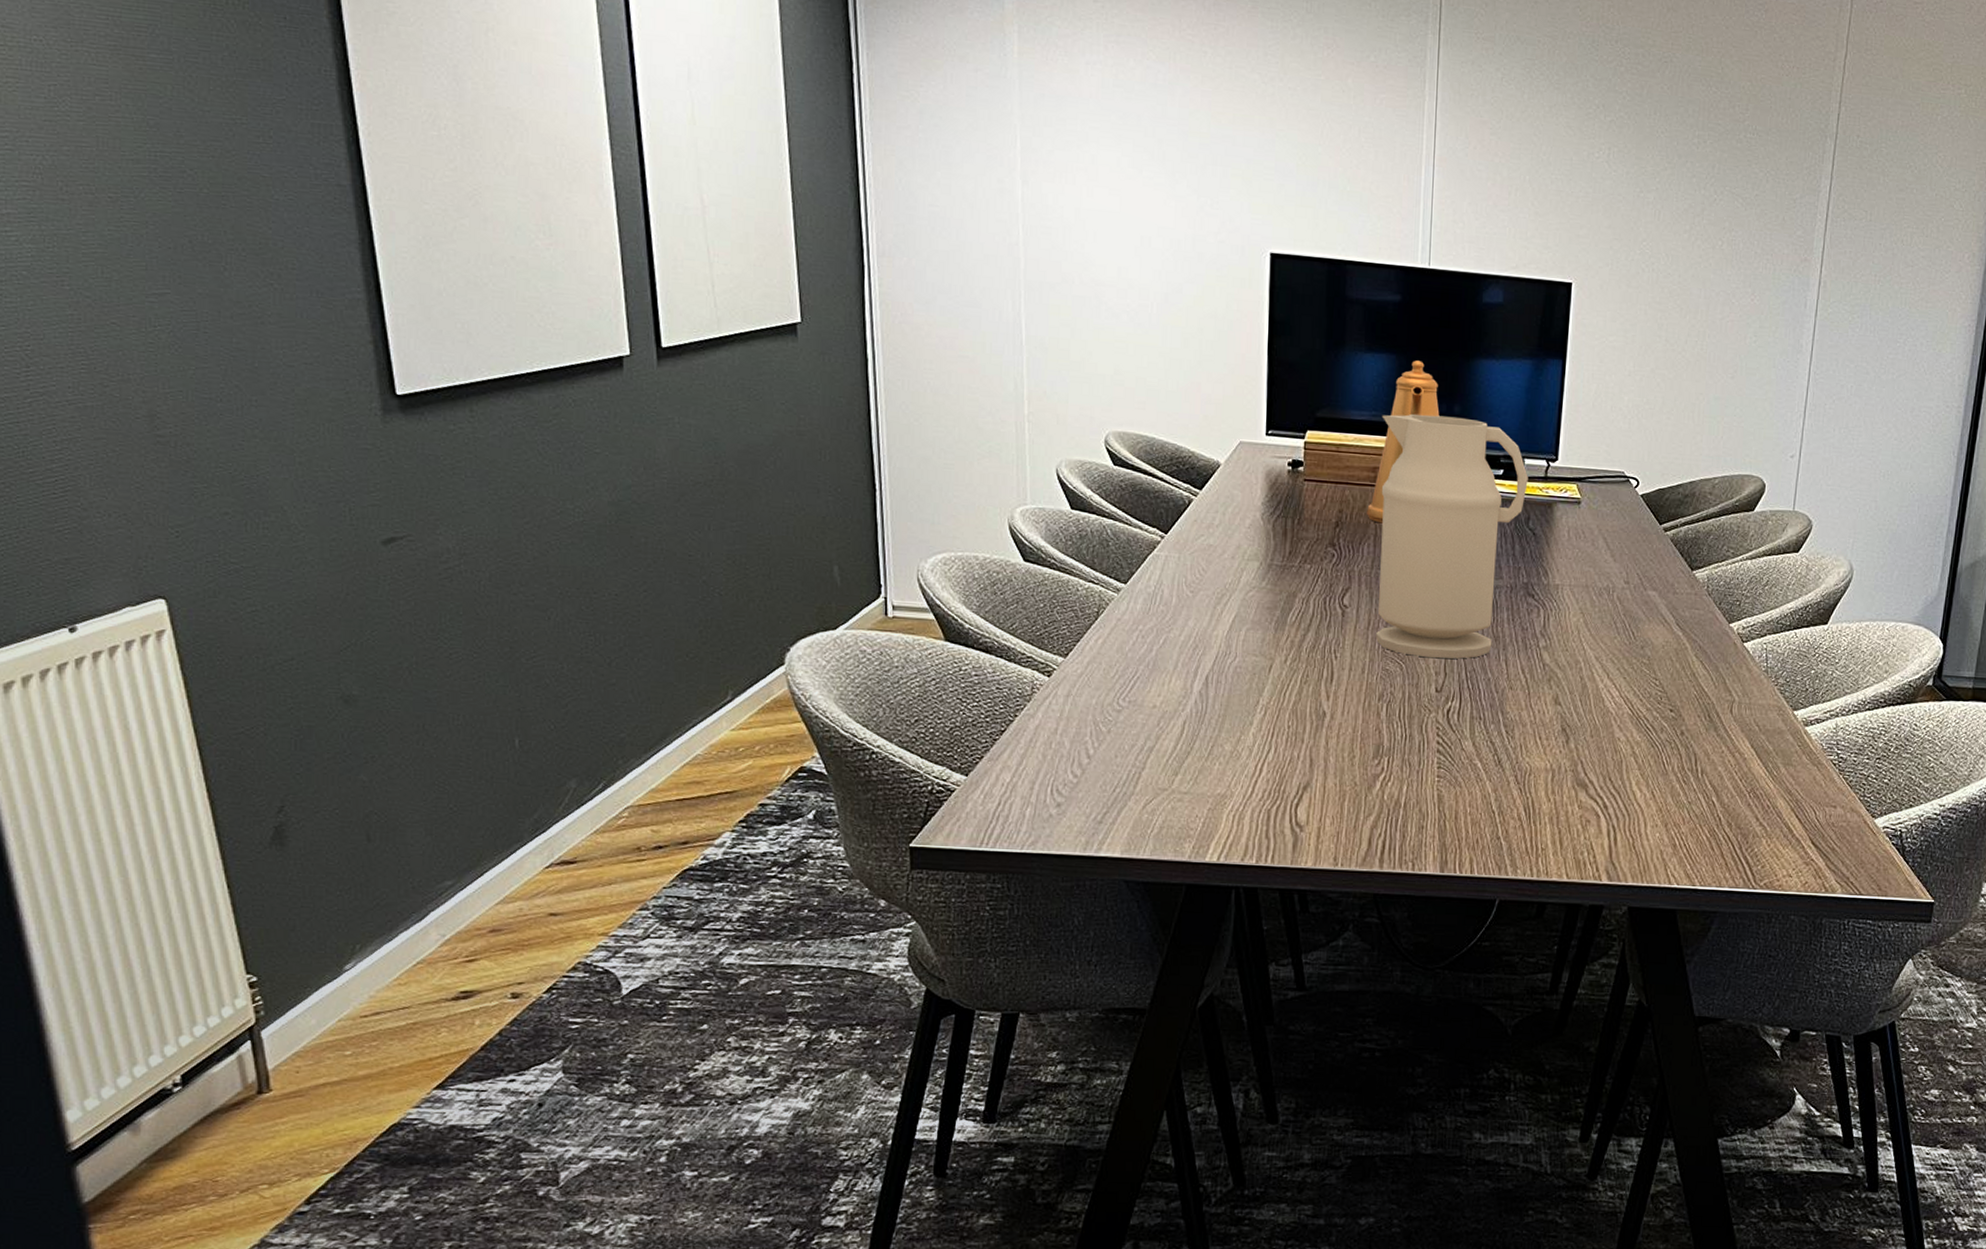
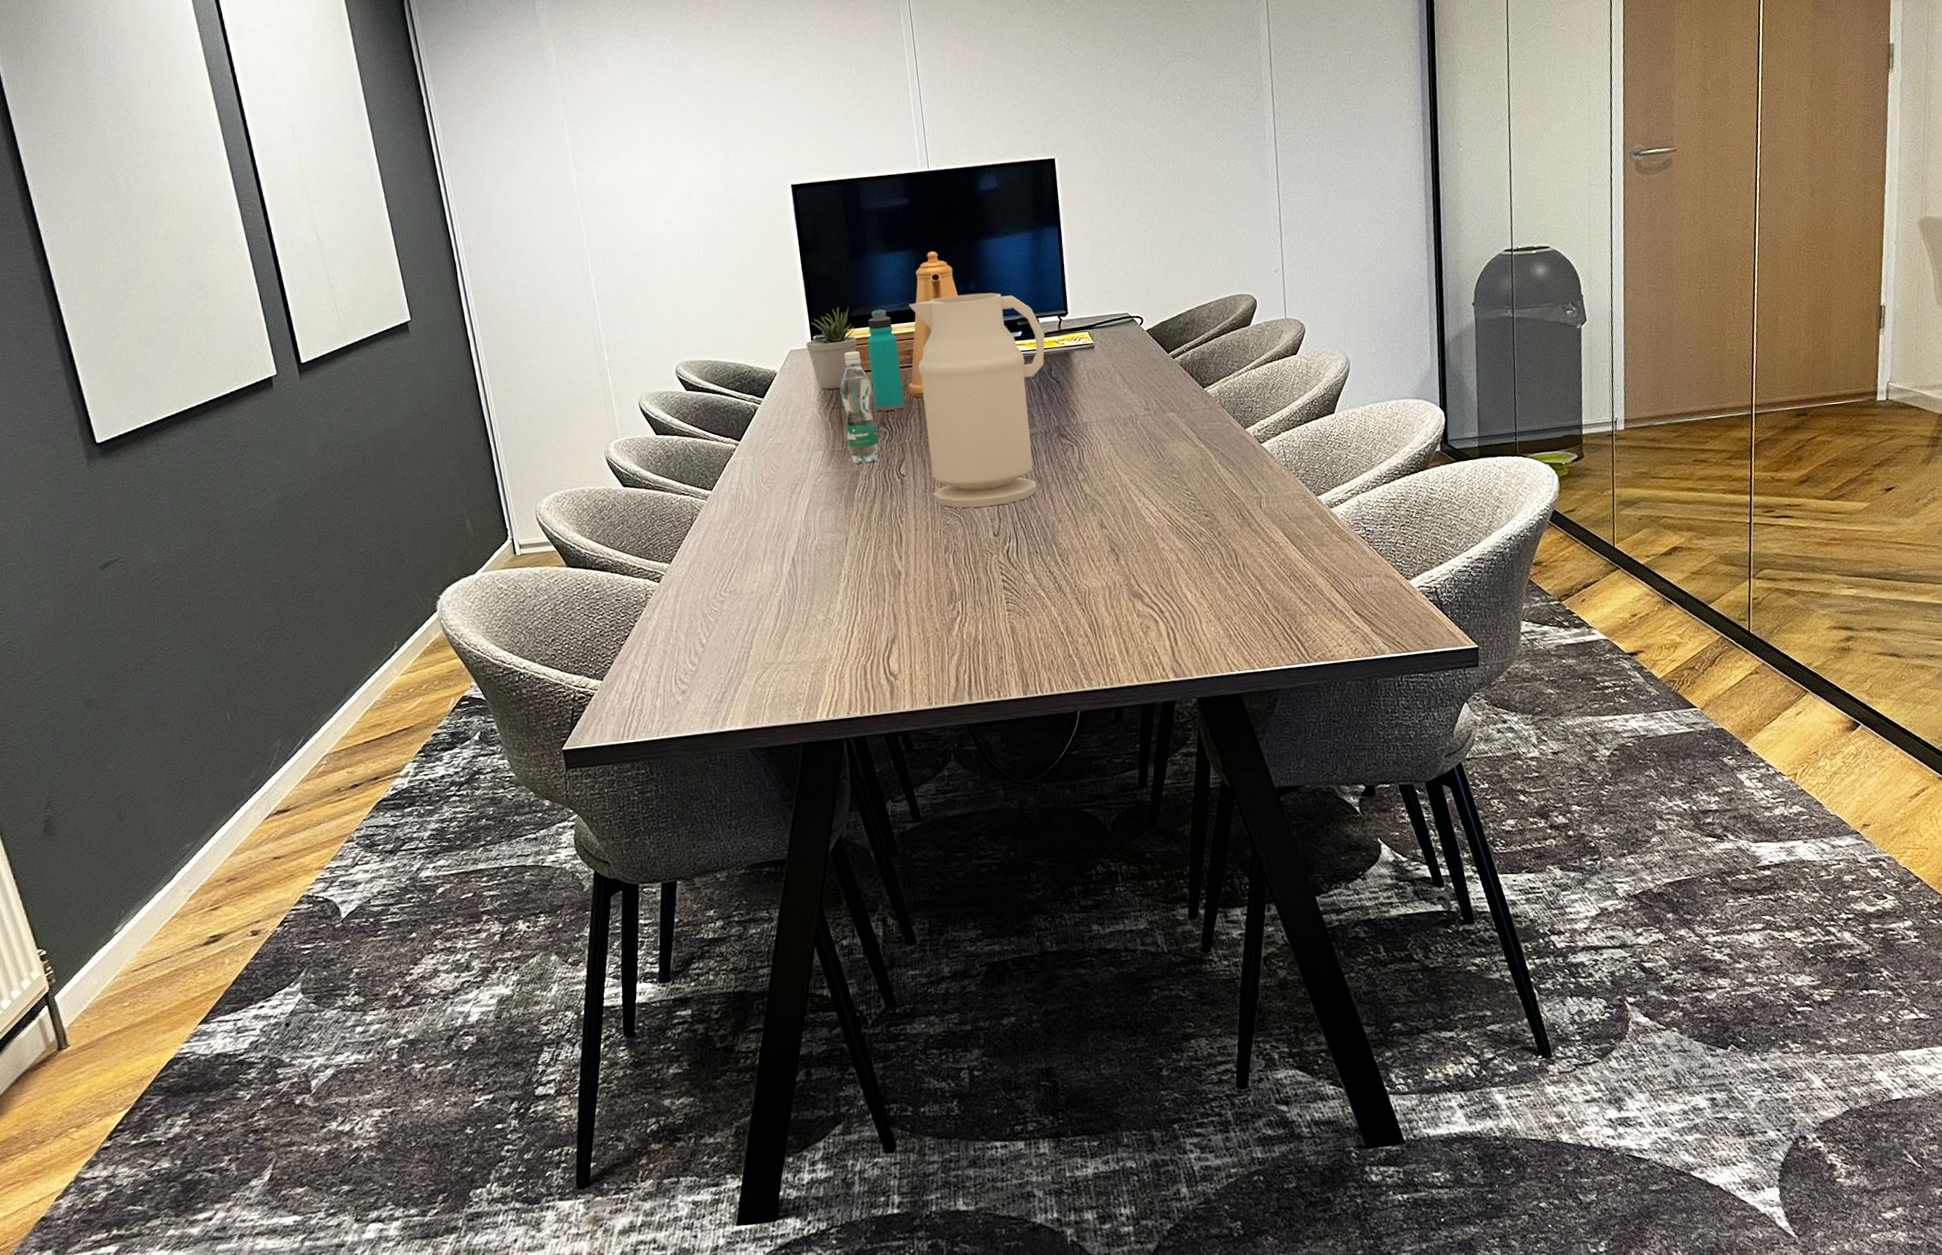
potted plant: none [1259,403,1318,497] -> present [806,307,857,390]
bottle: none [1287,455,1326,586] -> present [840,351,880,464]
water bottle: none [1326,414,1363,532] -> present [866,309,905,412]

